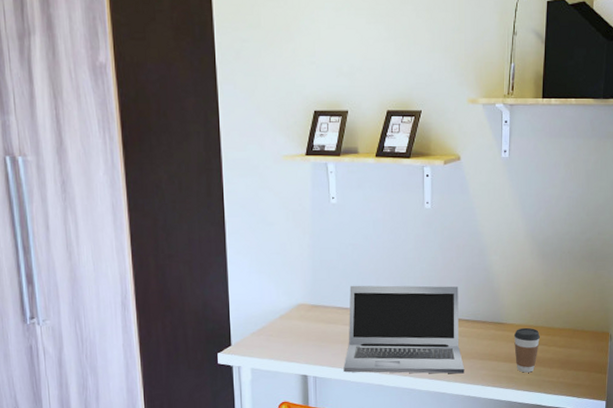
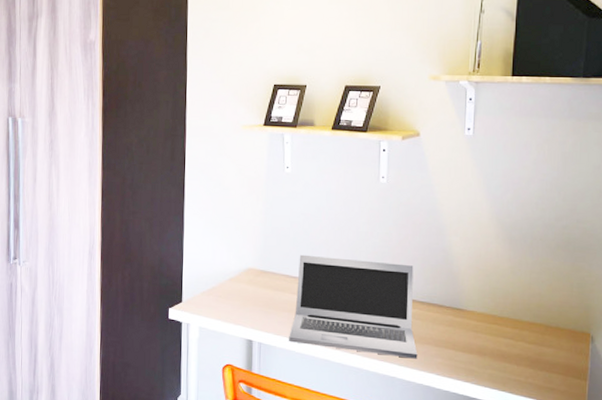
coffee cup: present [513,327,540,373] -> none [474,316,505,368]

